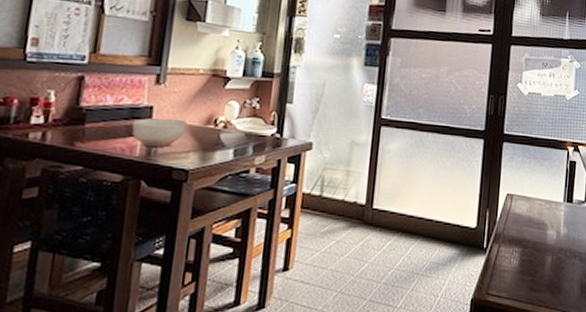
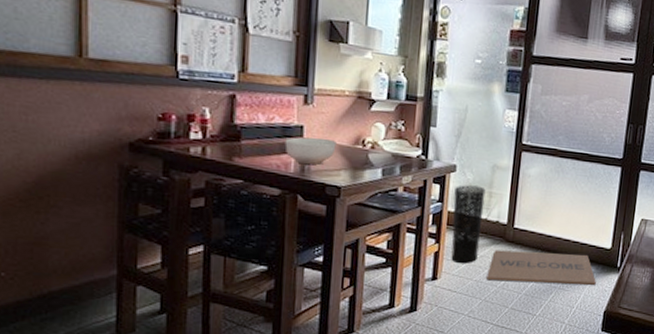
umbrella stand: none [304,163,343,251] -> present [451,185,486,264]
doormat: none [343,234,462,270] -> present [486,250,596,285]

